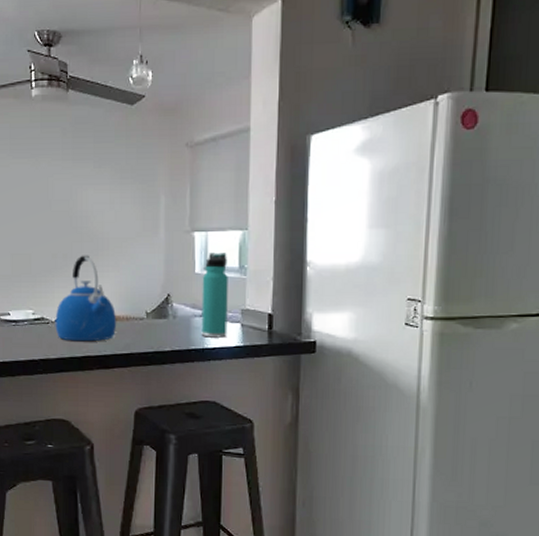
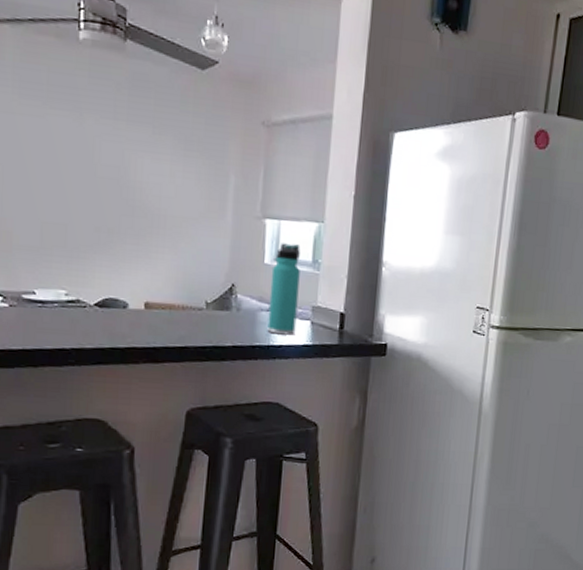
kettle: present [55,255,116,342] -> none [93,231,170,331]

